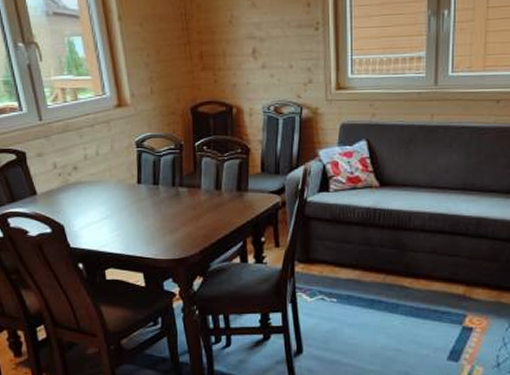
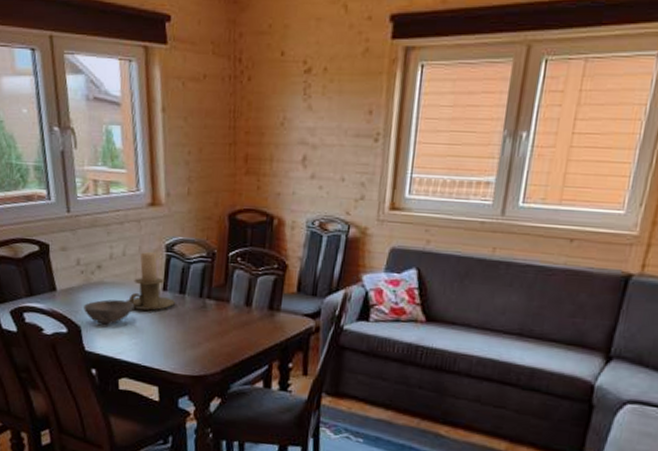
bowl: none [65,196,113,221] -> present [84,299,135,325]
candle holder: none [104,150,151,204] -> present [126,252,176,311]

